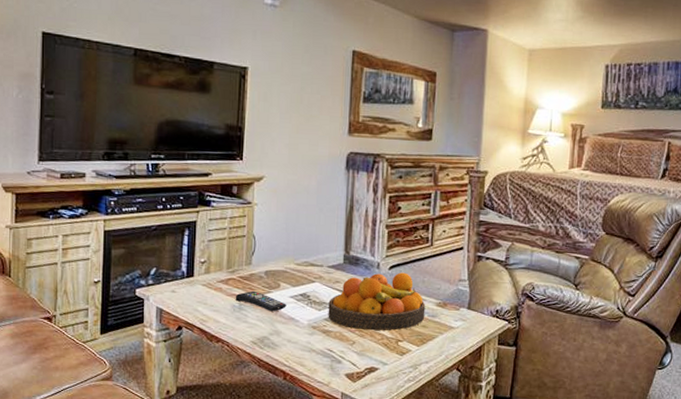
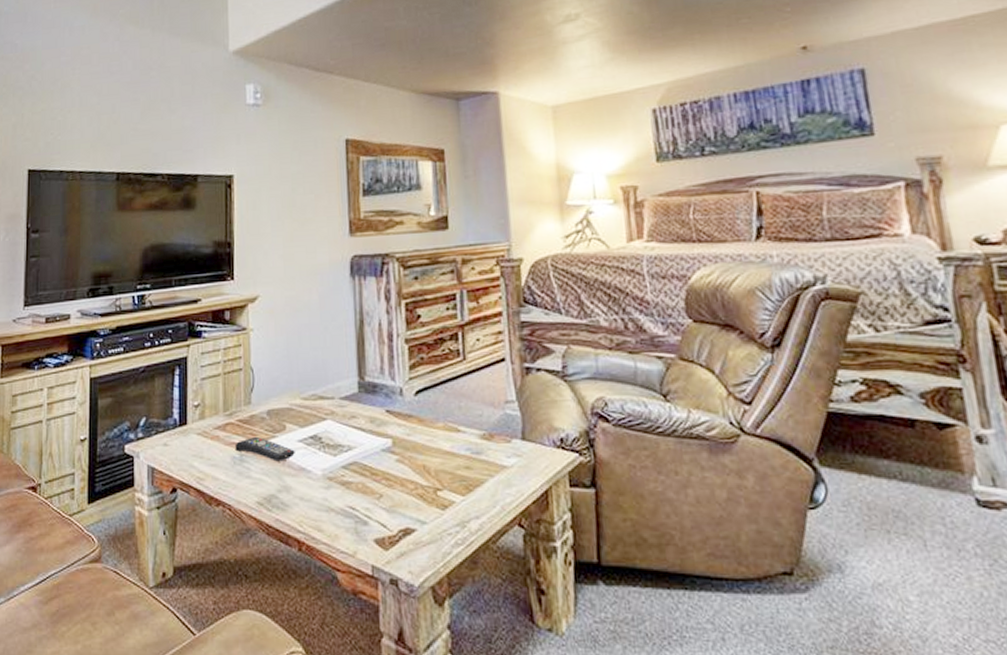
fruit bowl: present [328,272,426,332] -> none [345,398,468,479]

